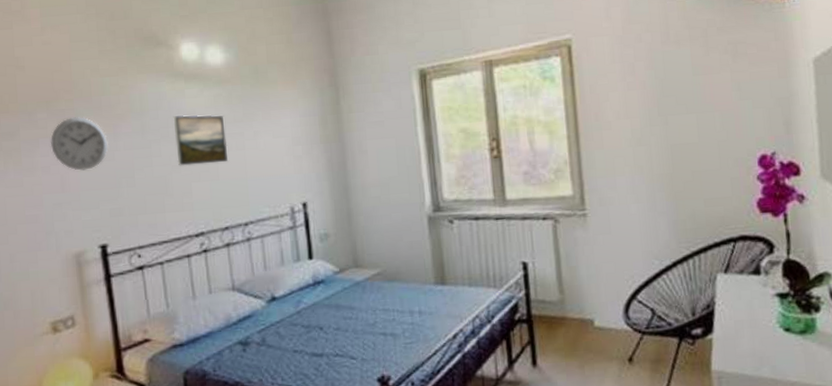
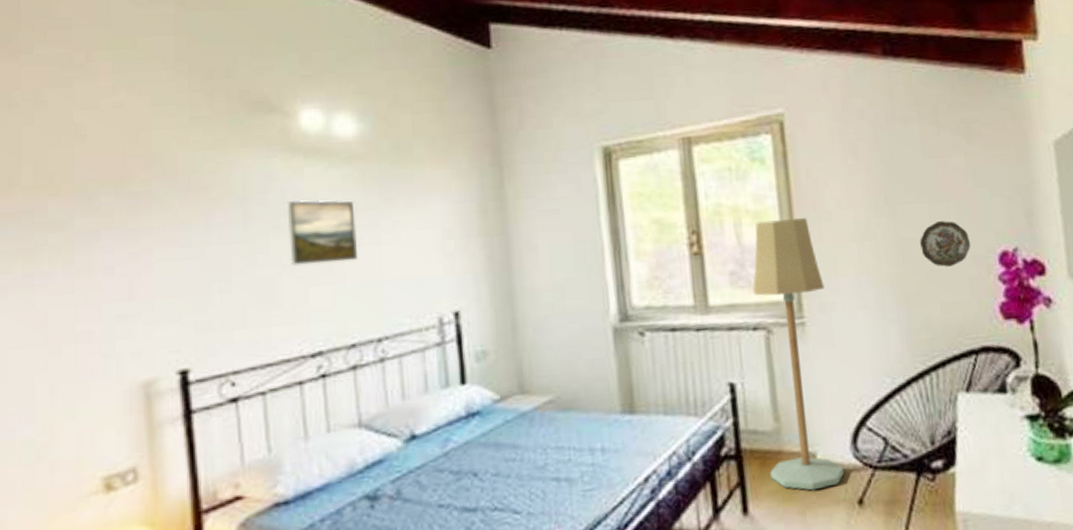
wall clock: present [50,116,108,171] -> none [116,200,197,272]
floor lamp: none [543,127,618,350] -> present [753,218,845,491]
decorative plate: none [688,129,734,168] -> present [920,221,971,267]

